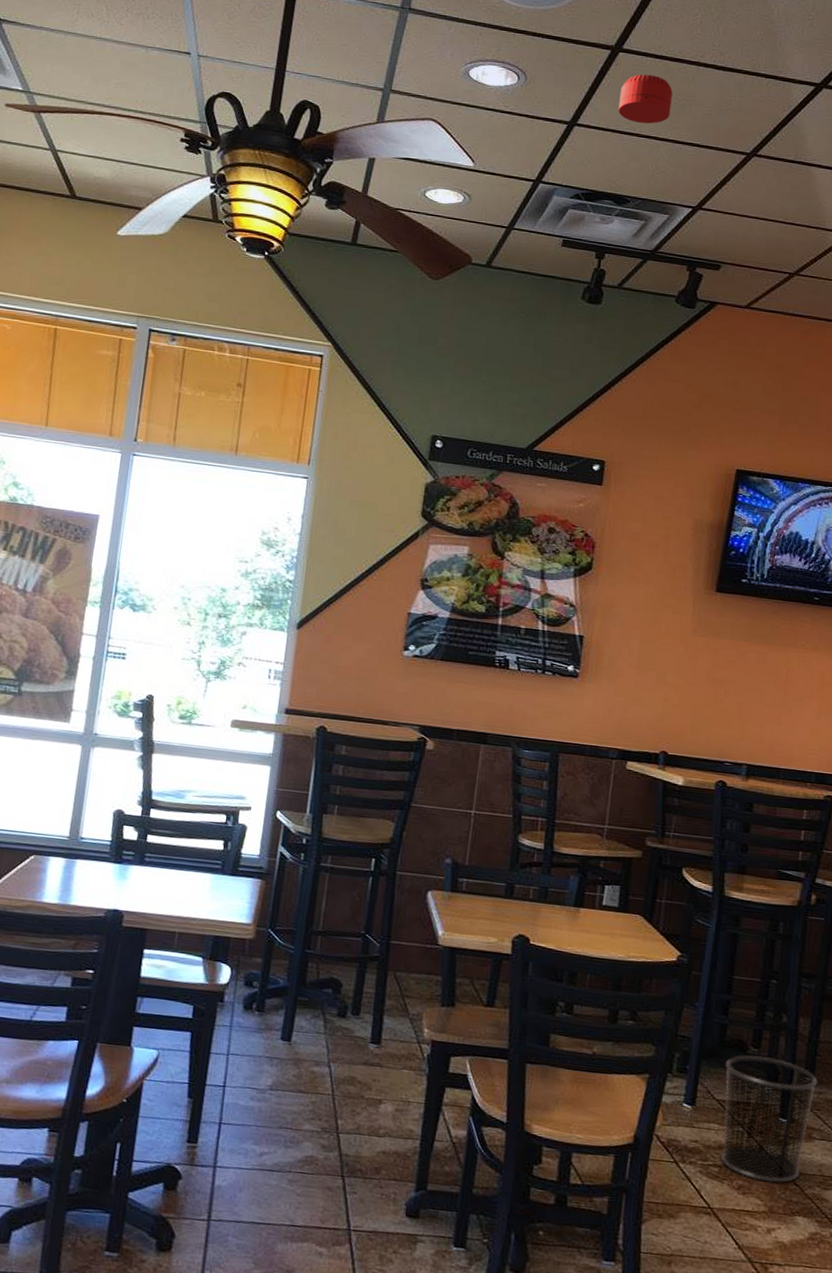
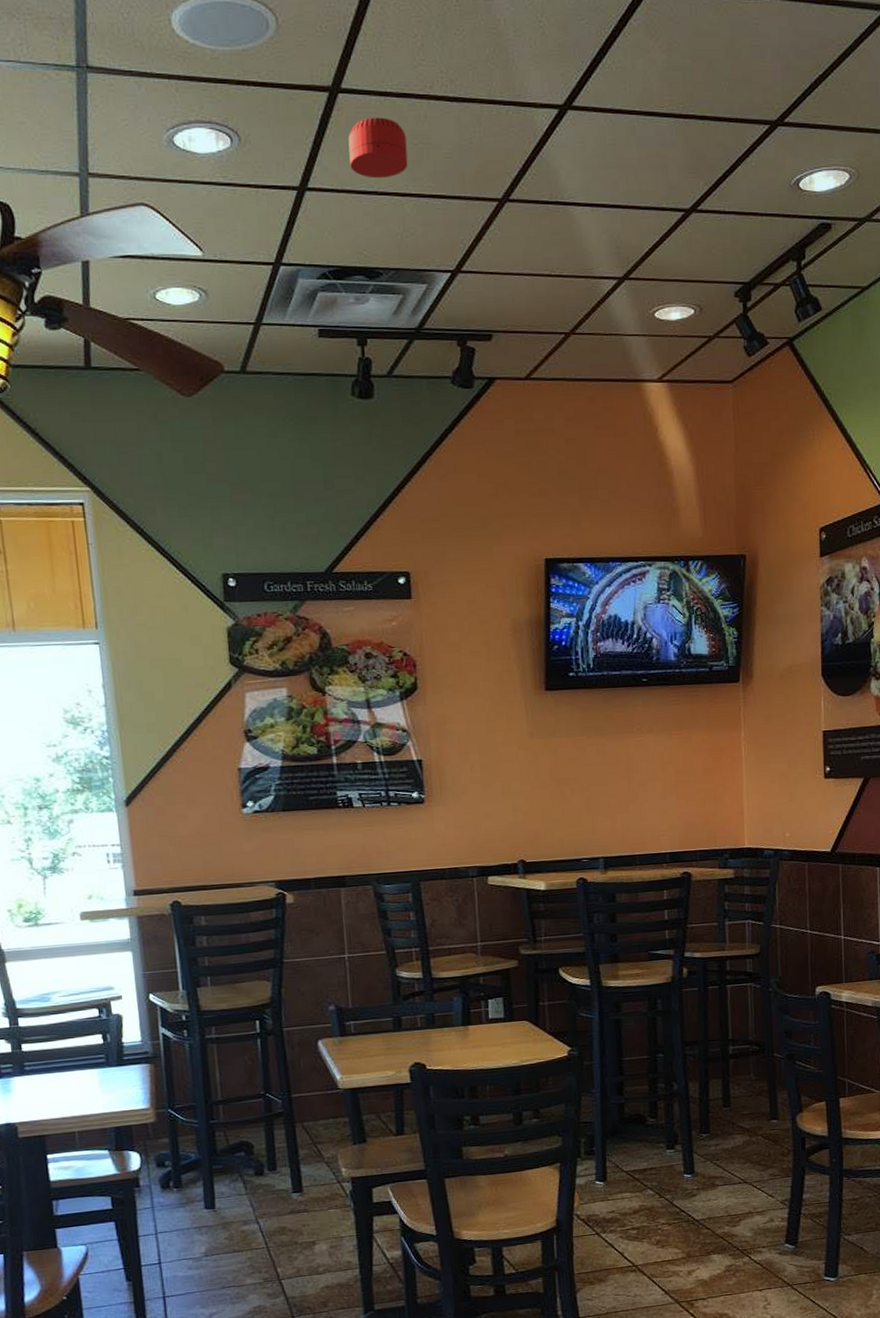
waste bin: present [721,1054,818,1183] -> none [627,1123,714,1233]

